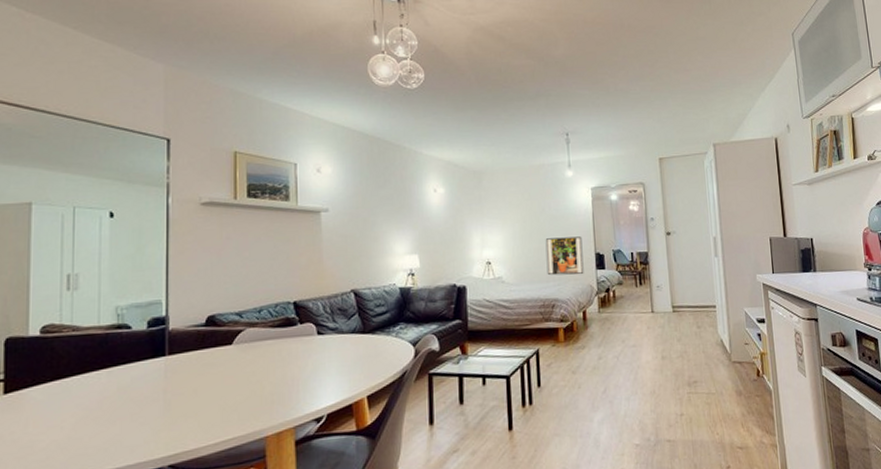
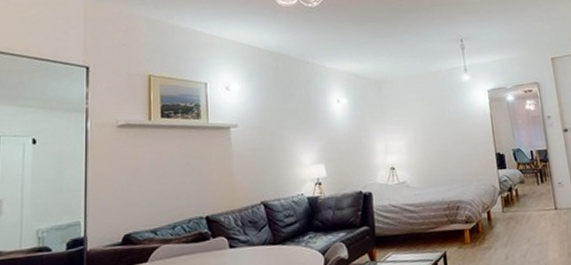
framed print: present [545,236,584,276] -> none [446,138,486,178]

